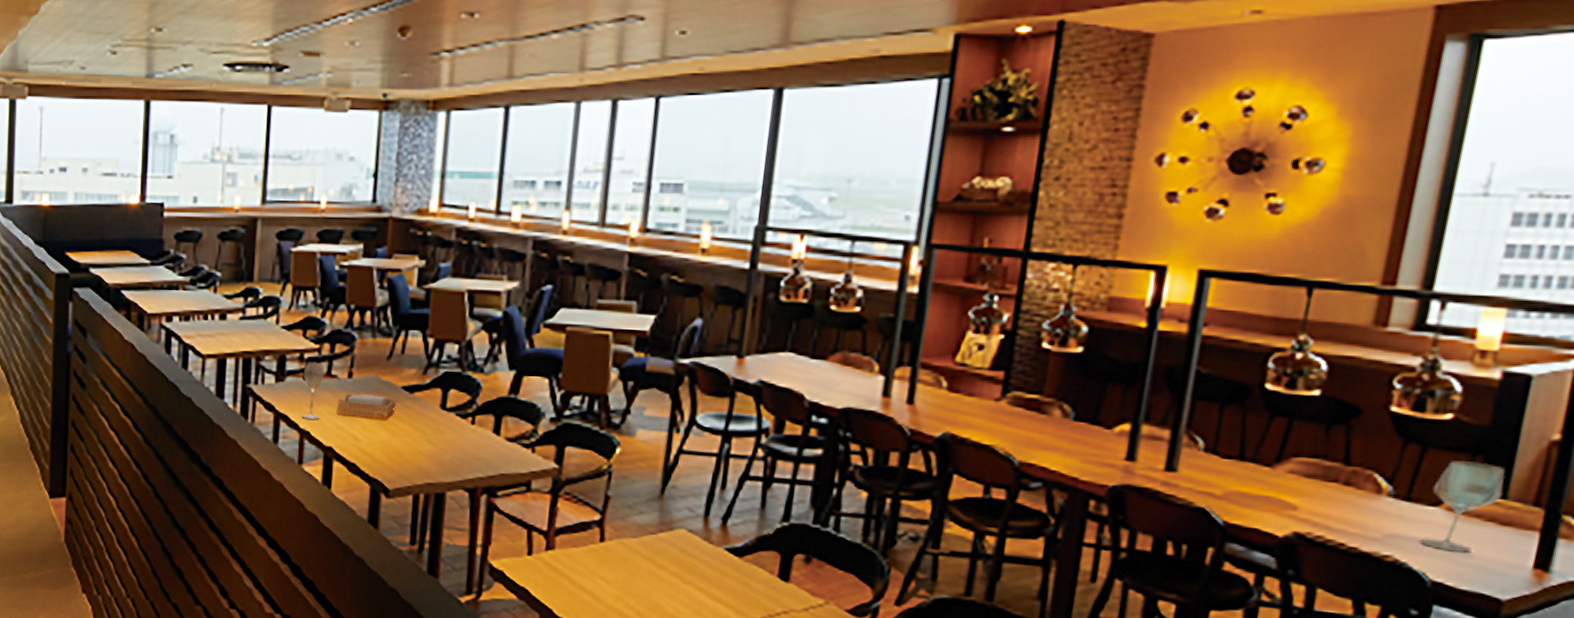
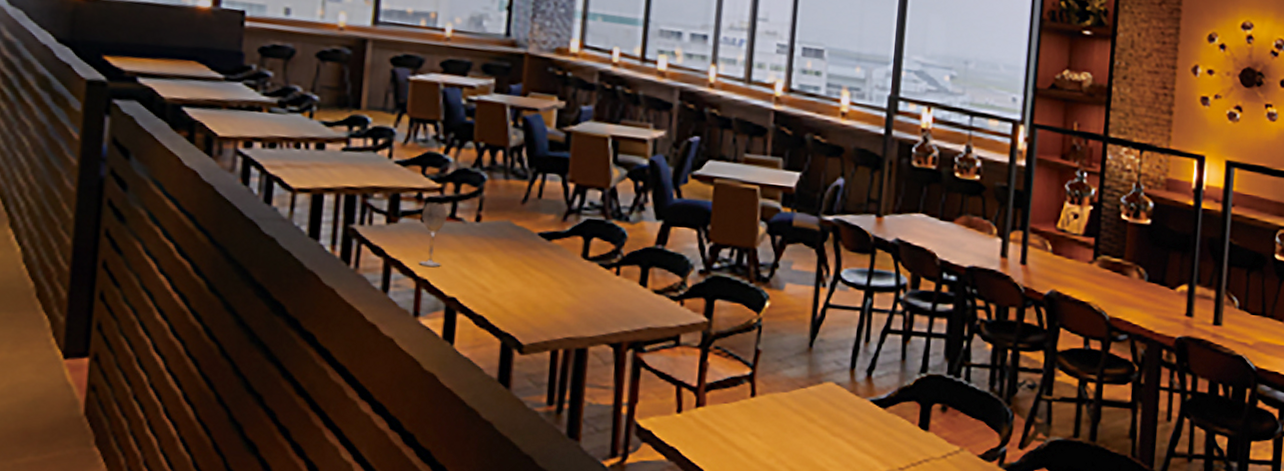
napkin holder: present [336,393,396,421] -> none [461,238,532,270]

